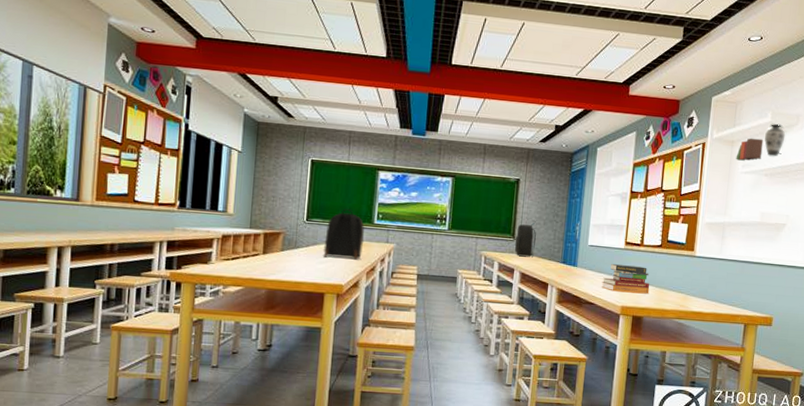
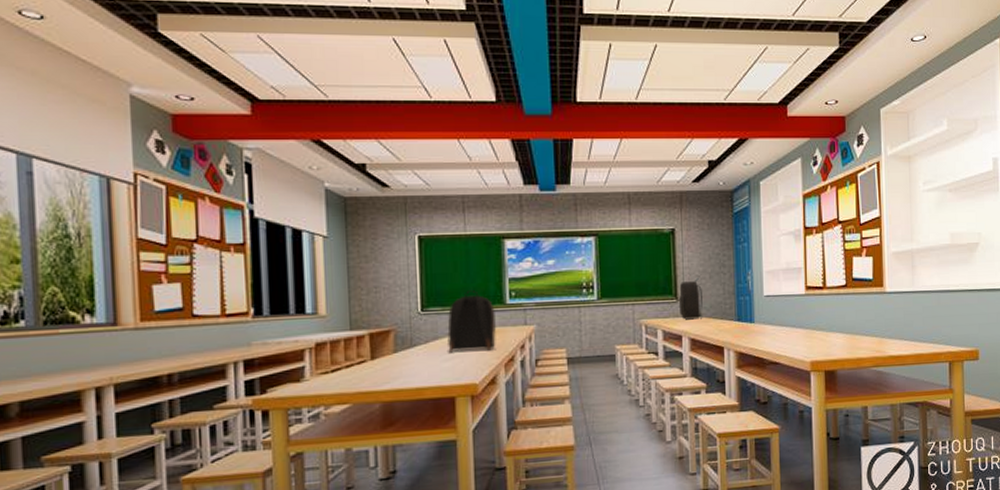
books: present [601,264,650,294] -> none [785,312,840,346]
books: present [736,138,764,161] -> none [915,150,943,178]
decorative vase: present [764,124,786,157] -> none [942,132,966,169]

